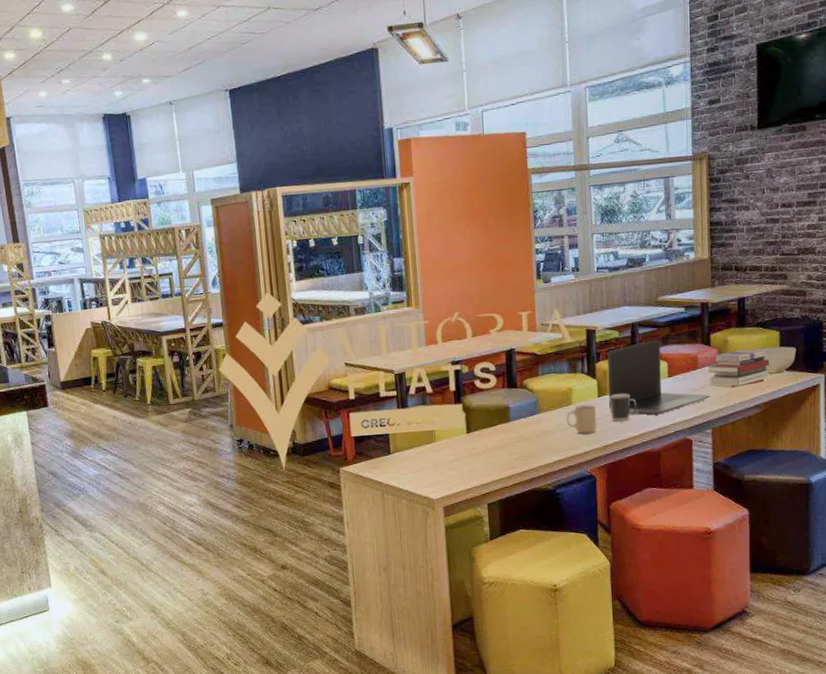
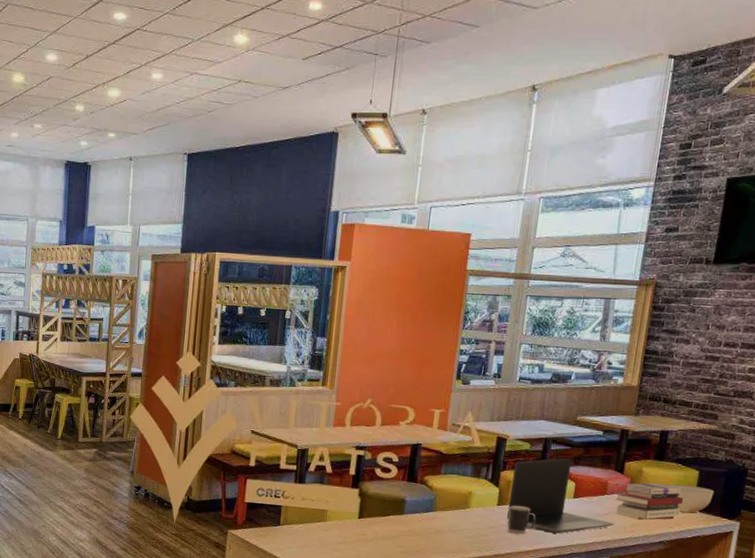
cup: present [566,404,596,434] -> none [461,510,493,540]

